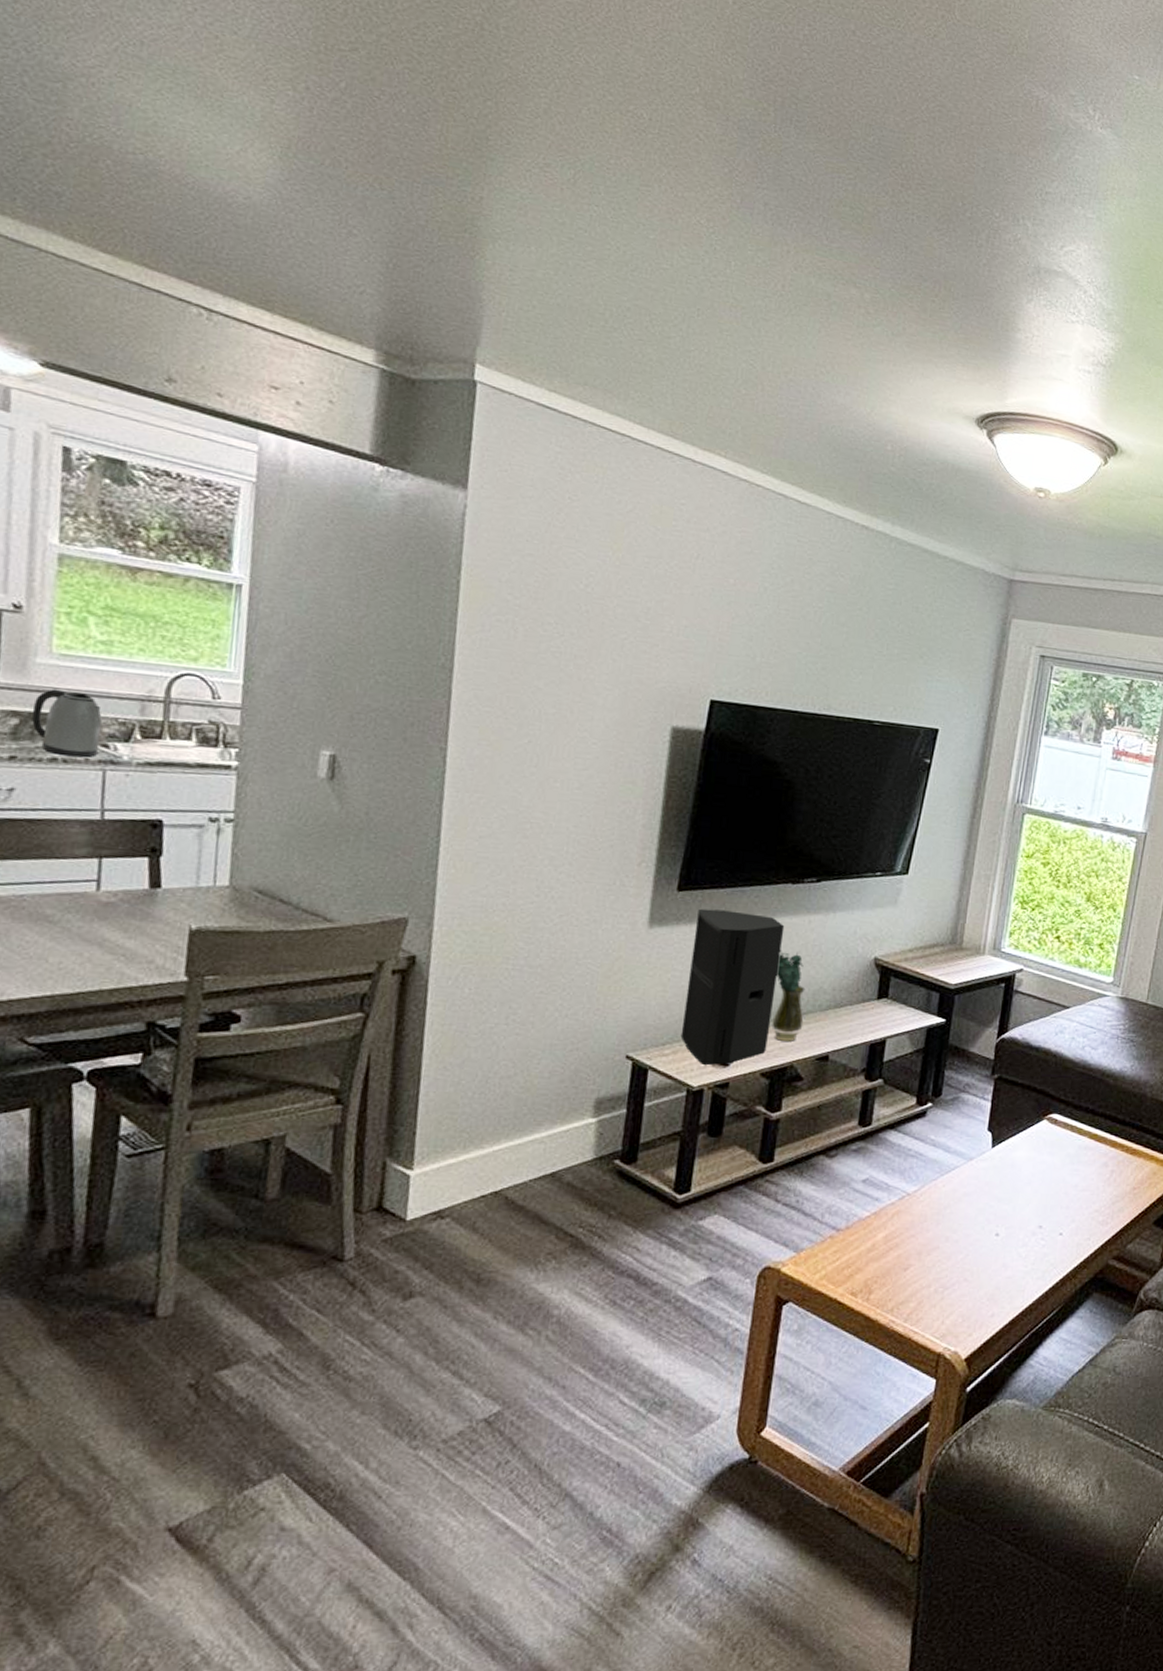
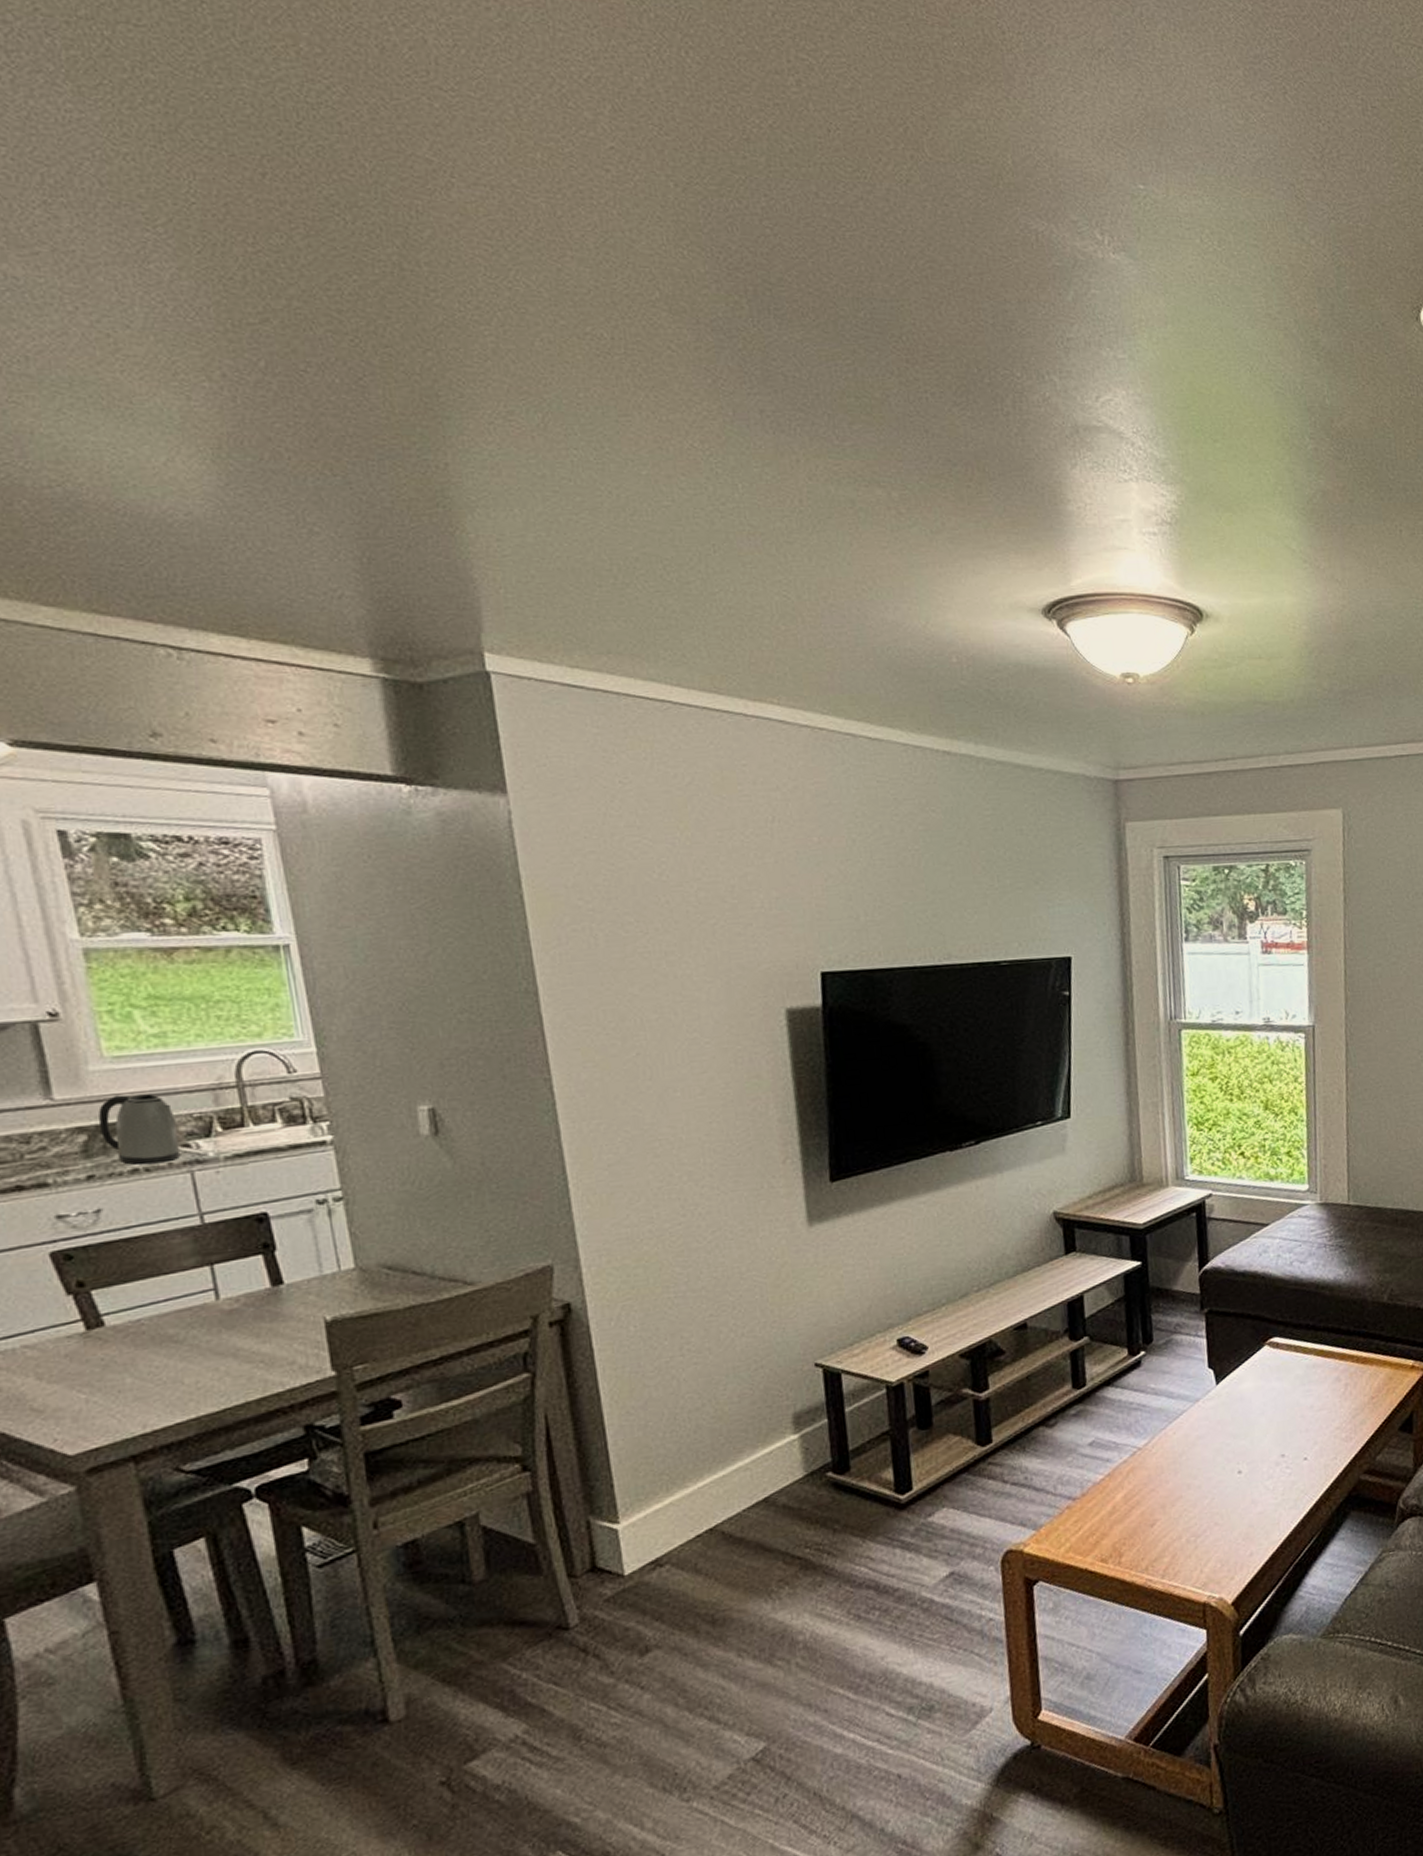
speaker: present [680,908,785,1065] -> none [857,1190,961,1357]
vase: present [772,950,805,1041] -> none [952,1221,994,1318]

